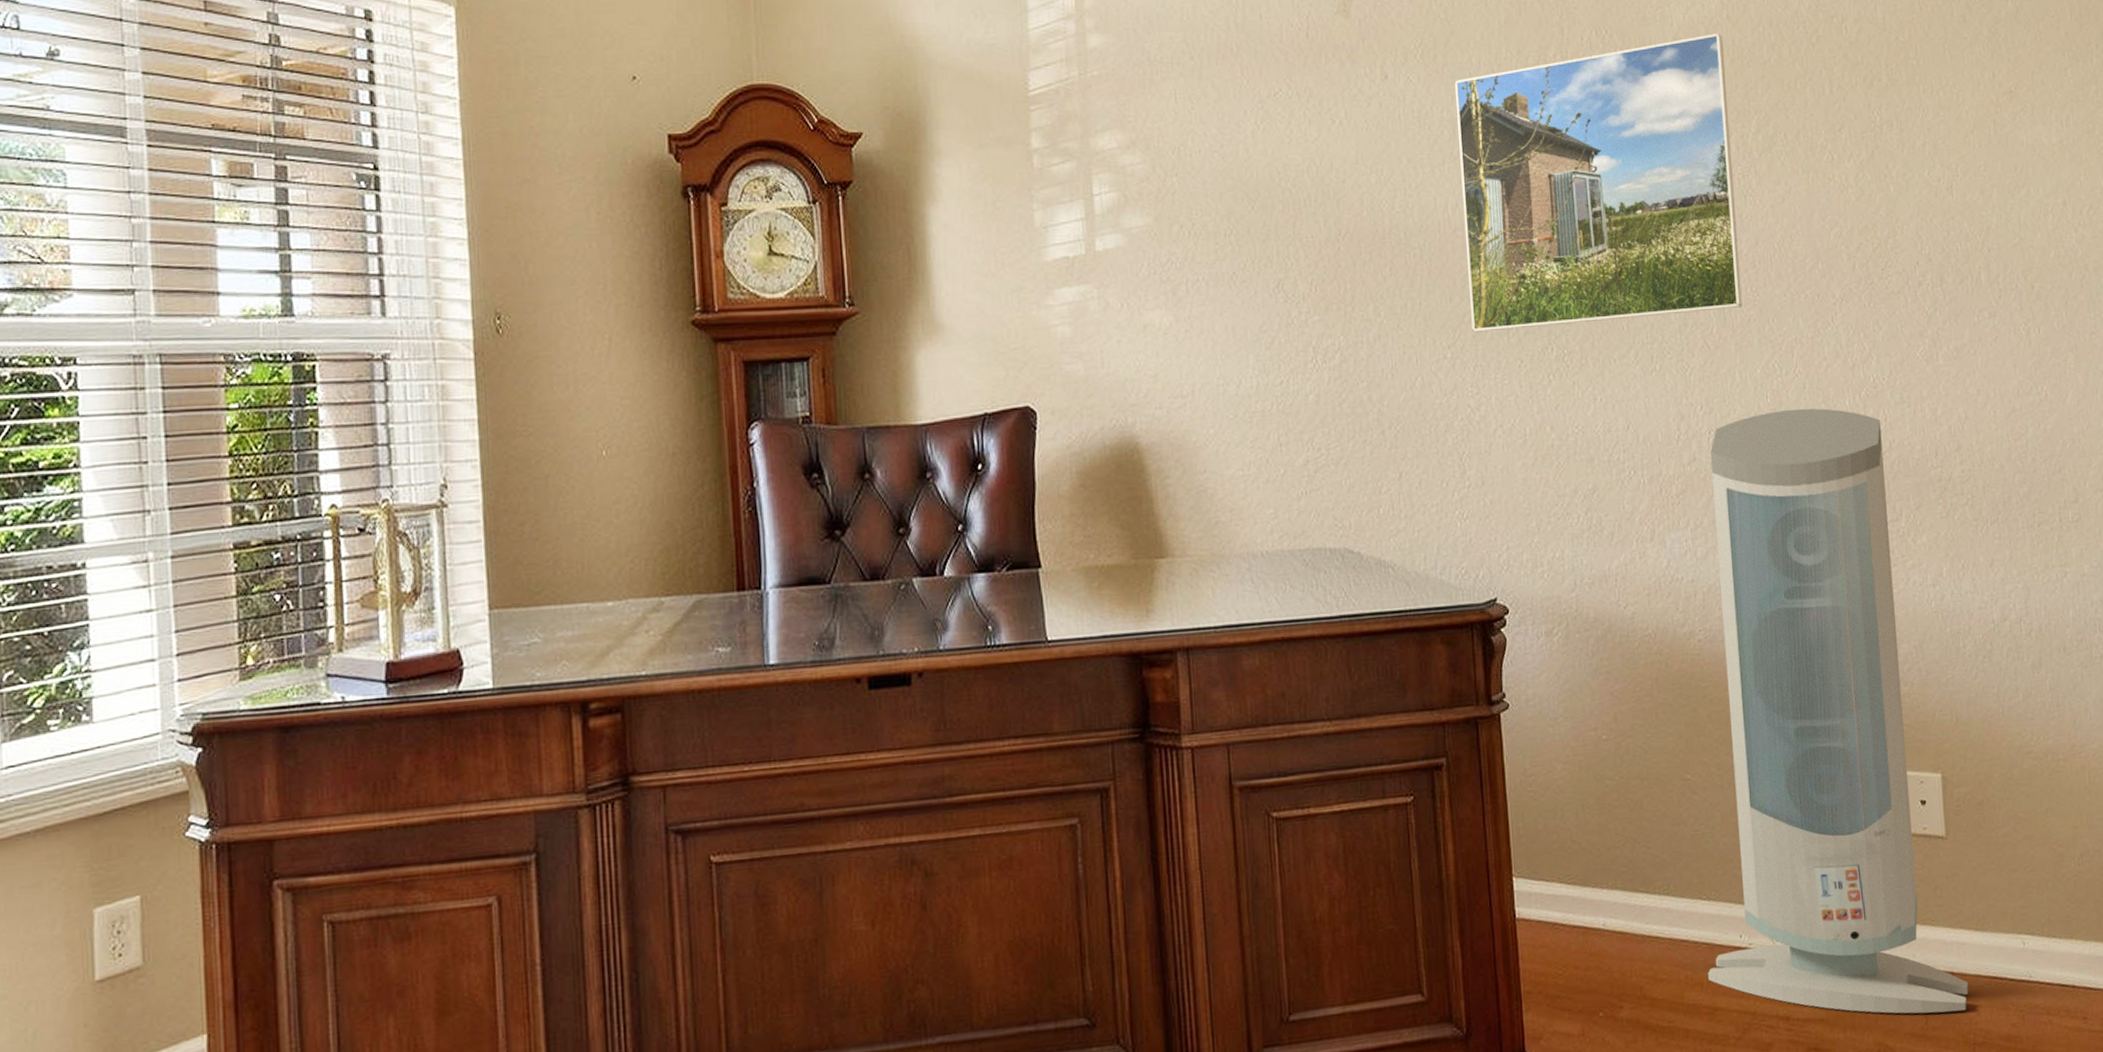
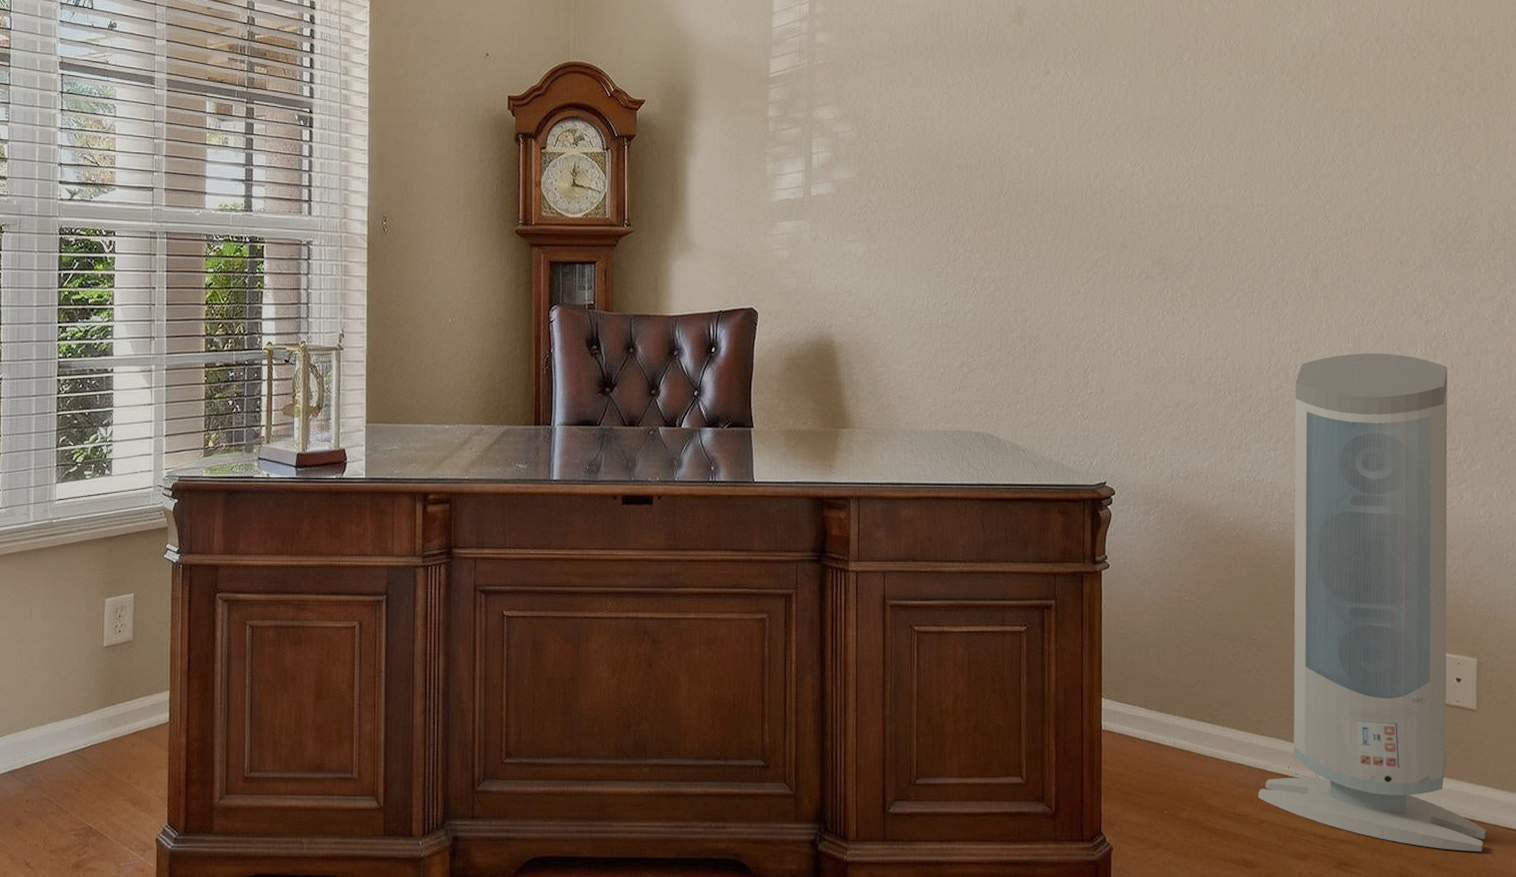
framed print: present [1454,34,1743,332] -> none [1102,46,1335,275]

